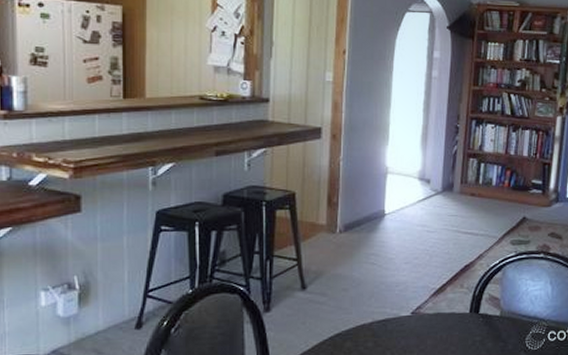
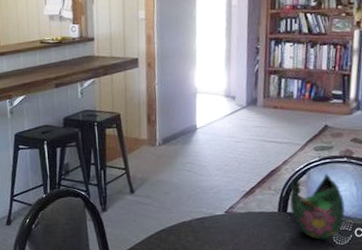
decorative bowl: none [482,270,539,345] -> present [289,173,345,240]

